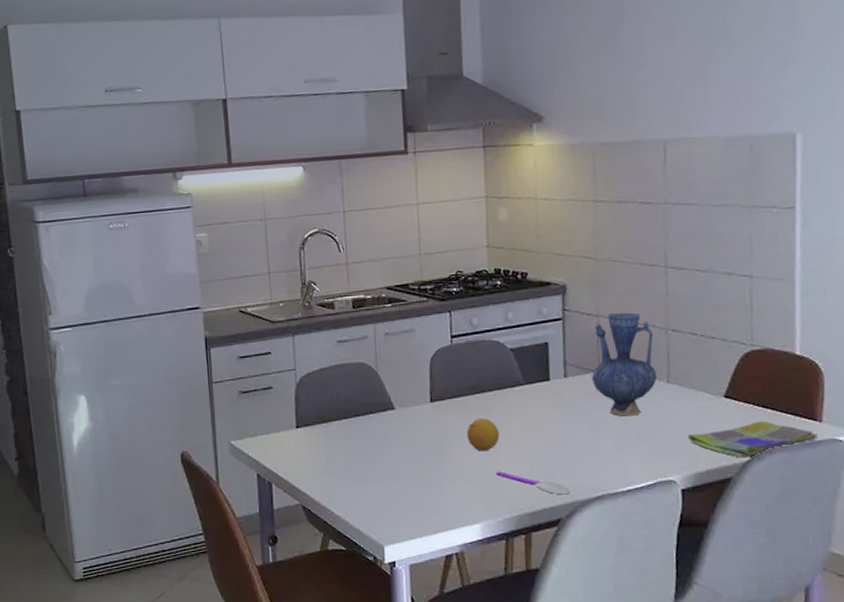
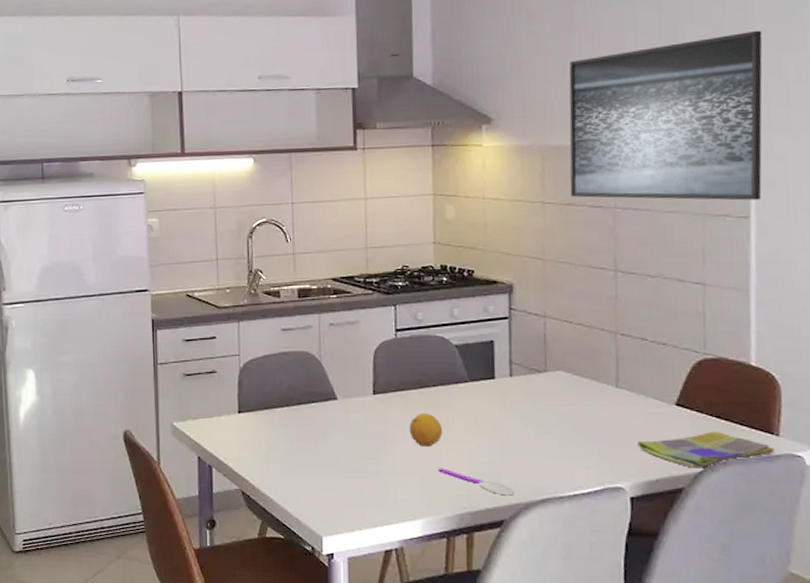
vase: present [591,312,658,417] -> none [537,315,606,419]
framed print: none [619,17,808,195] -> present [569,30,763,201]

